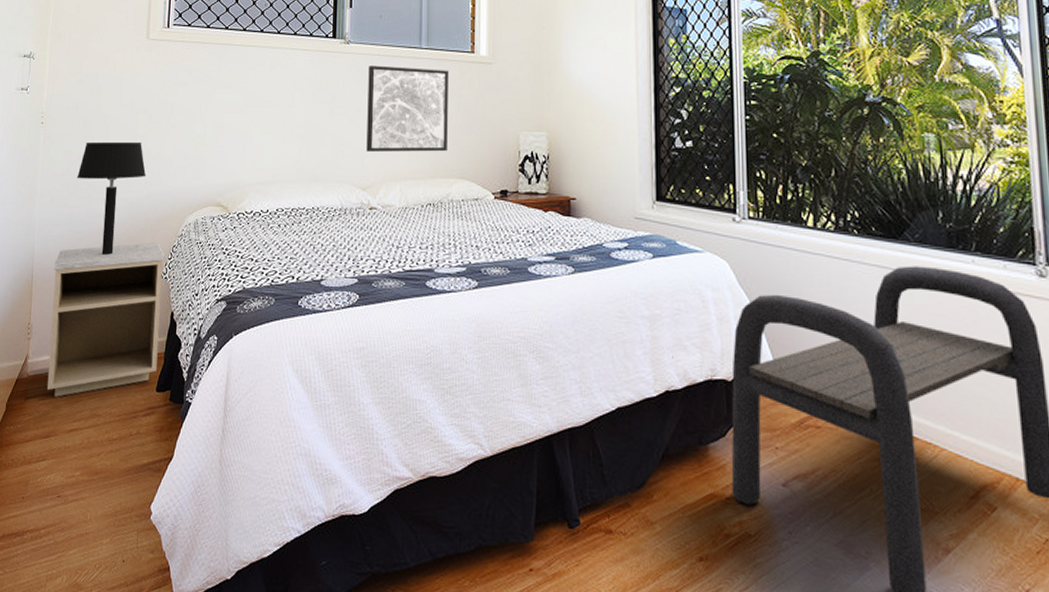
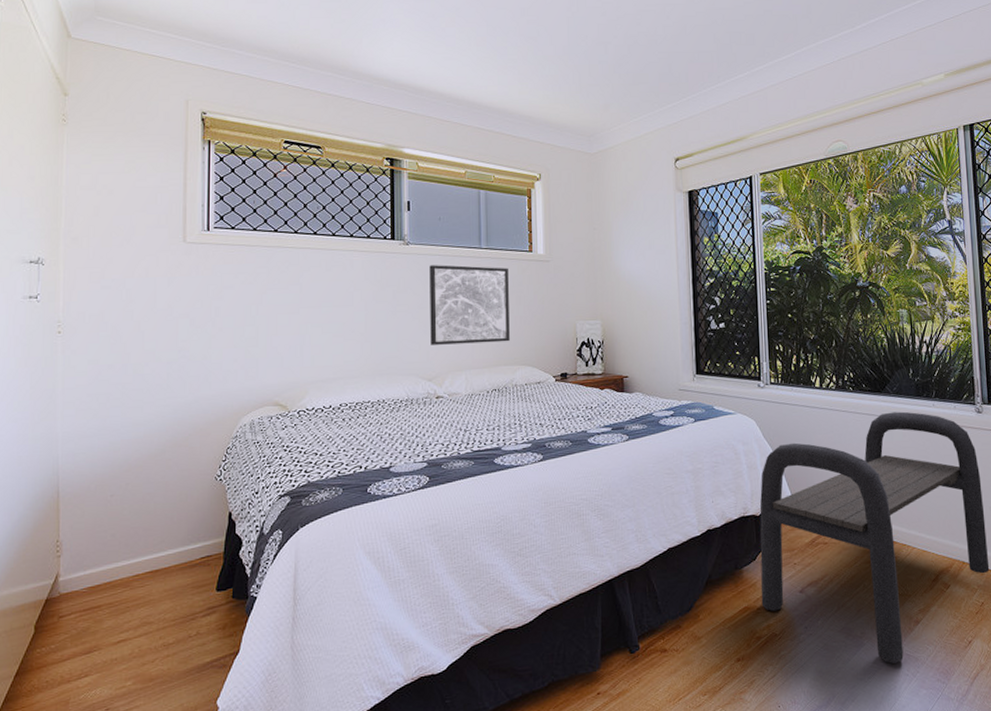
nightstand: present [46,242,165,397] -> none [84,446,218,612]
table lamp: present [77,141,147,256] -> none [107,346,192,464]

